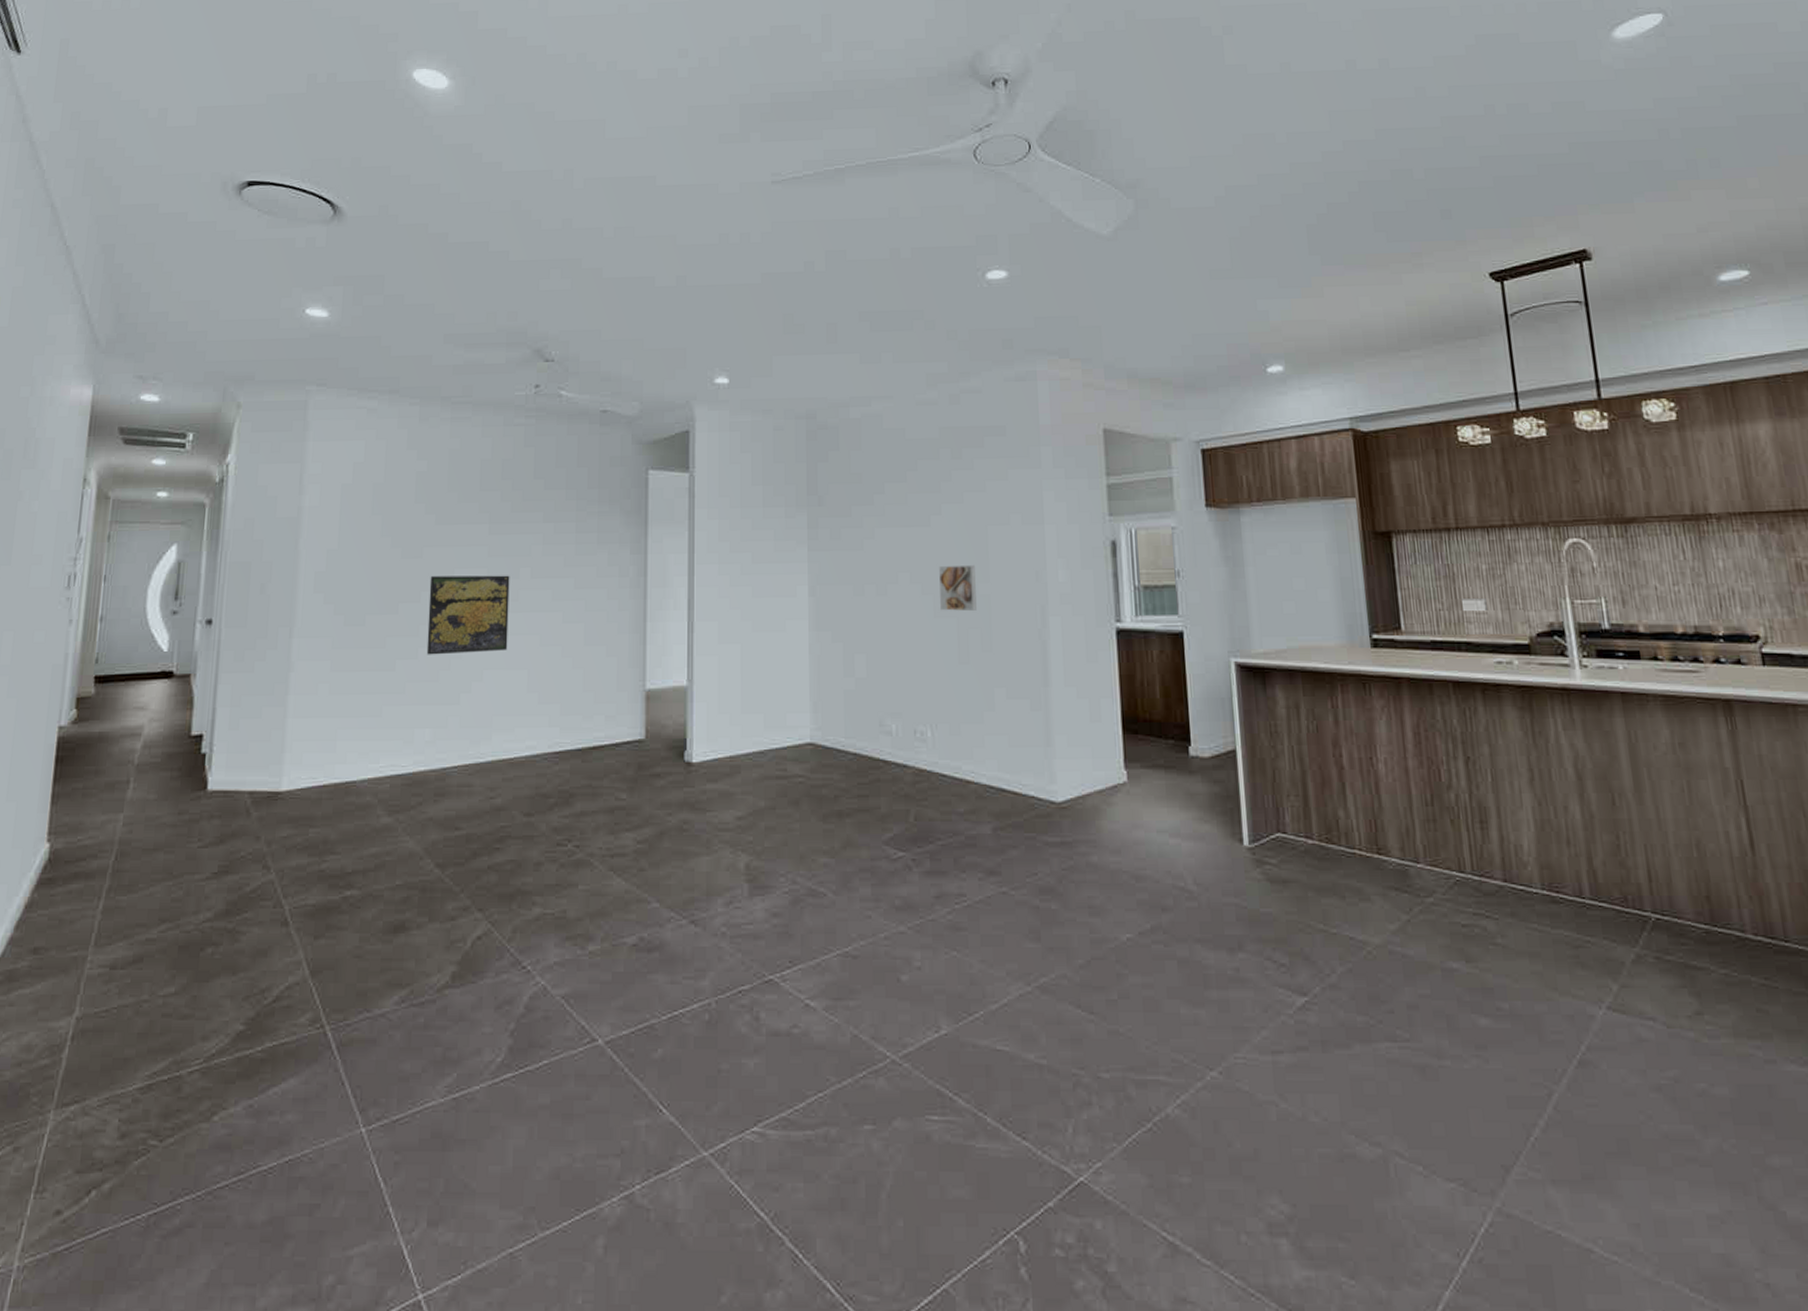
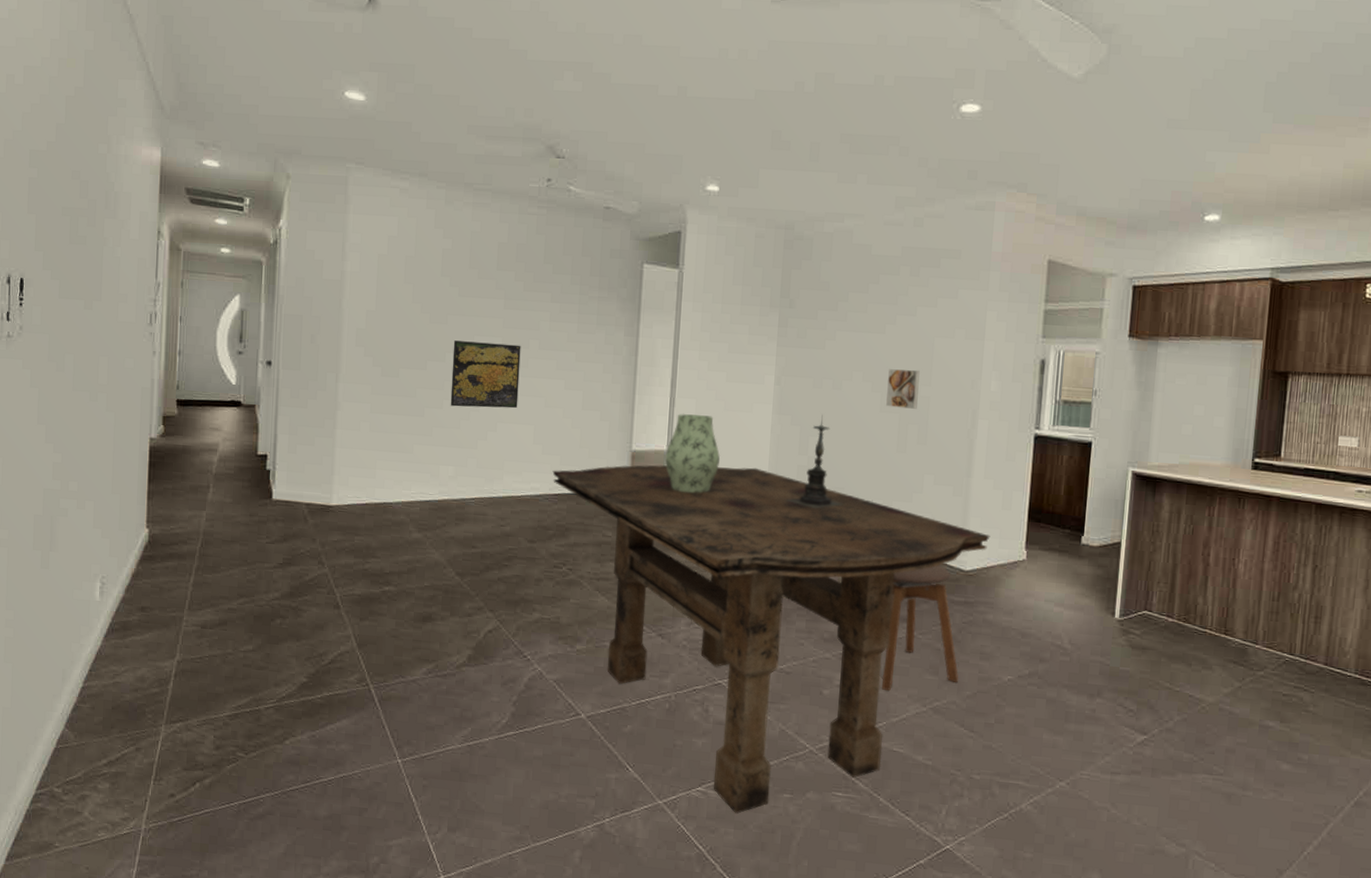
dining table: none [551,697,1081,1160] -> present [552,465,991,814]
vase: none [685,640,751,735] -> present [664,414,720,493]
candle holder: none [833,626,905,741] -> present [785,414,846,509]
stool: none [971,798,1066,969] -> present [882,565,958,692]

